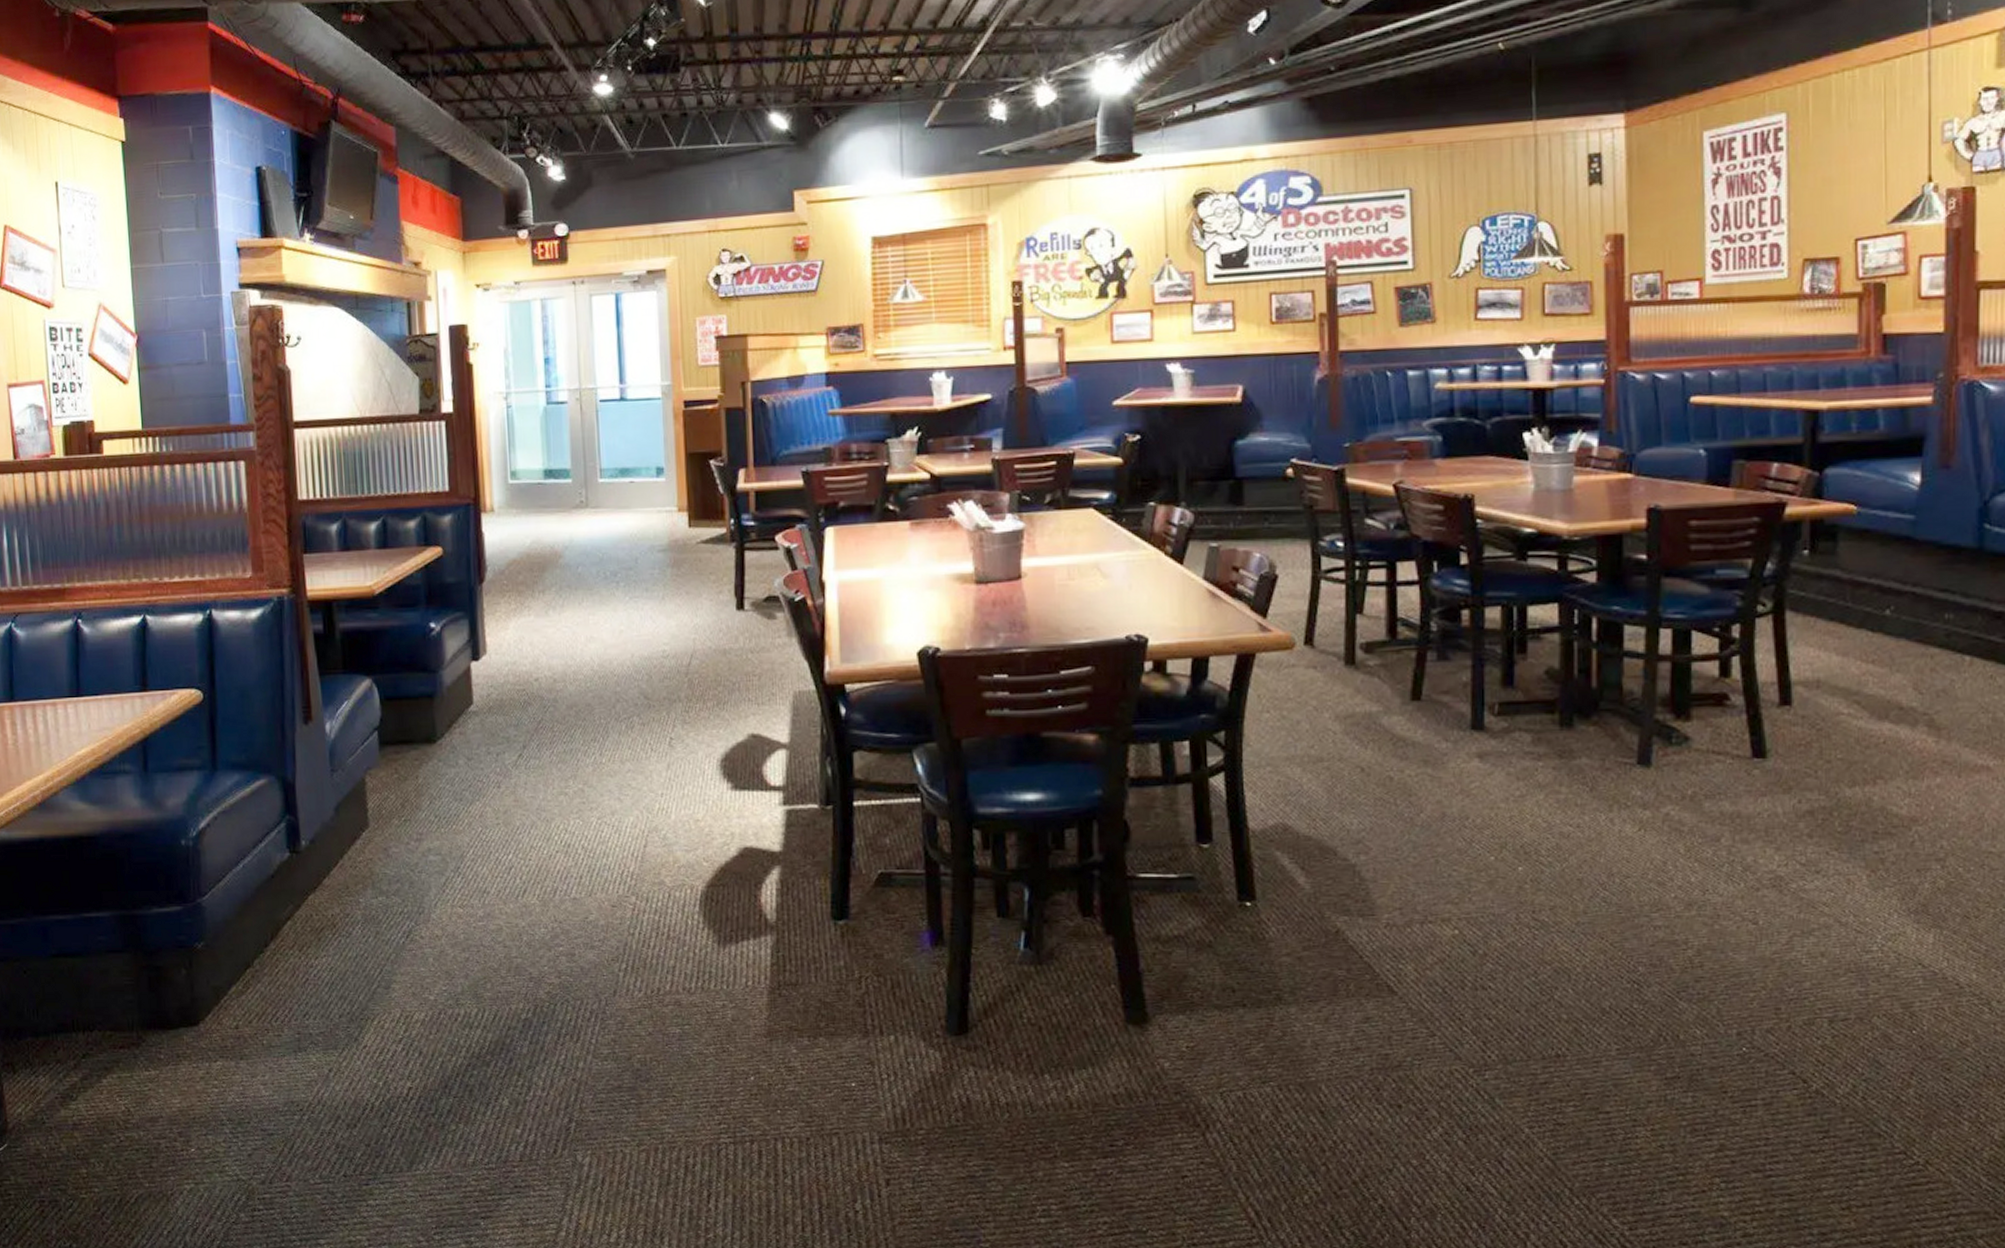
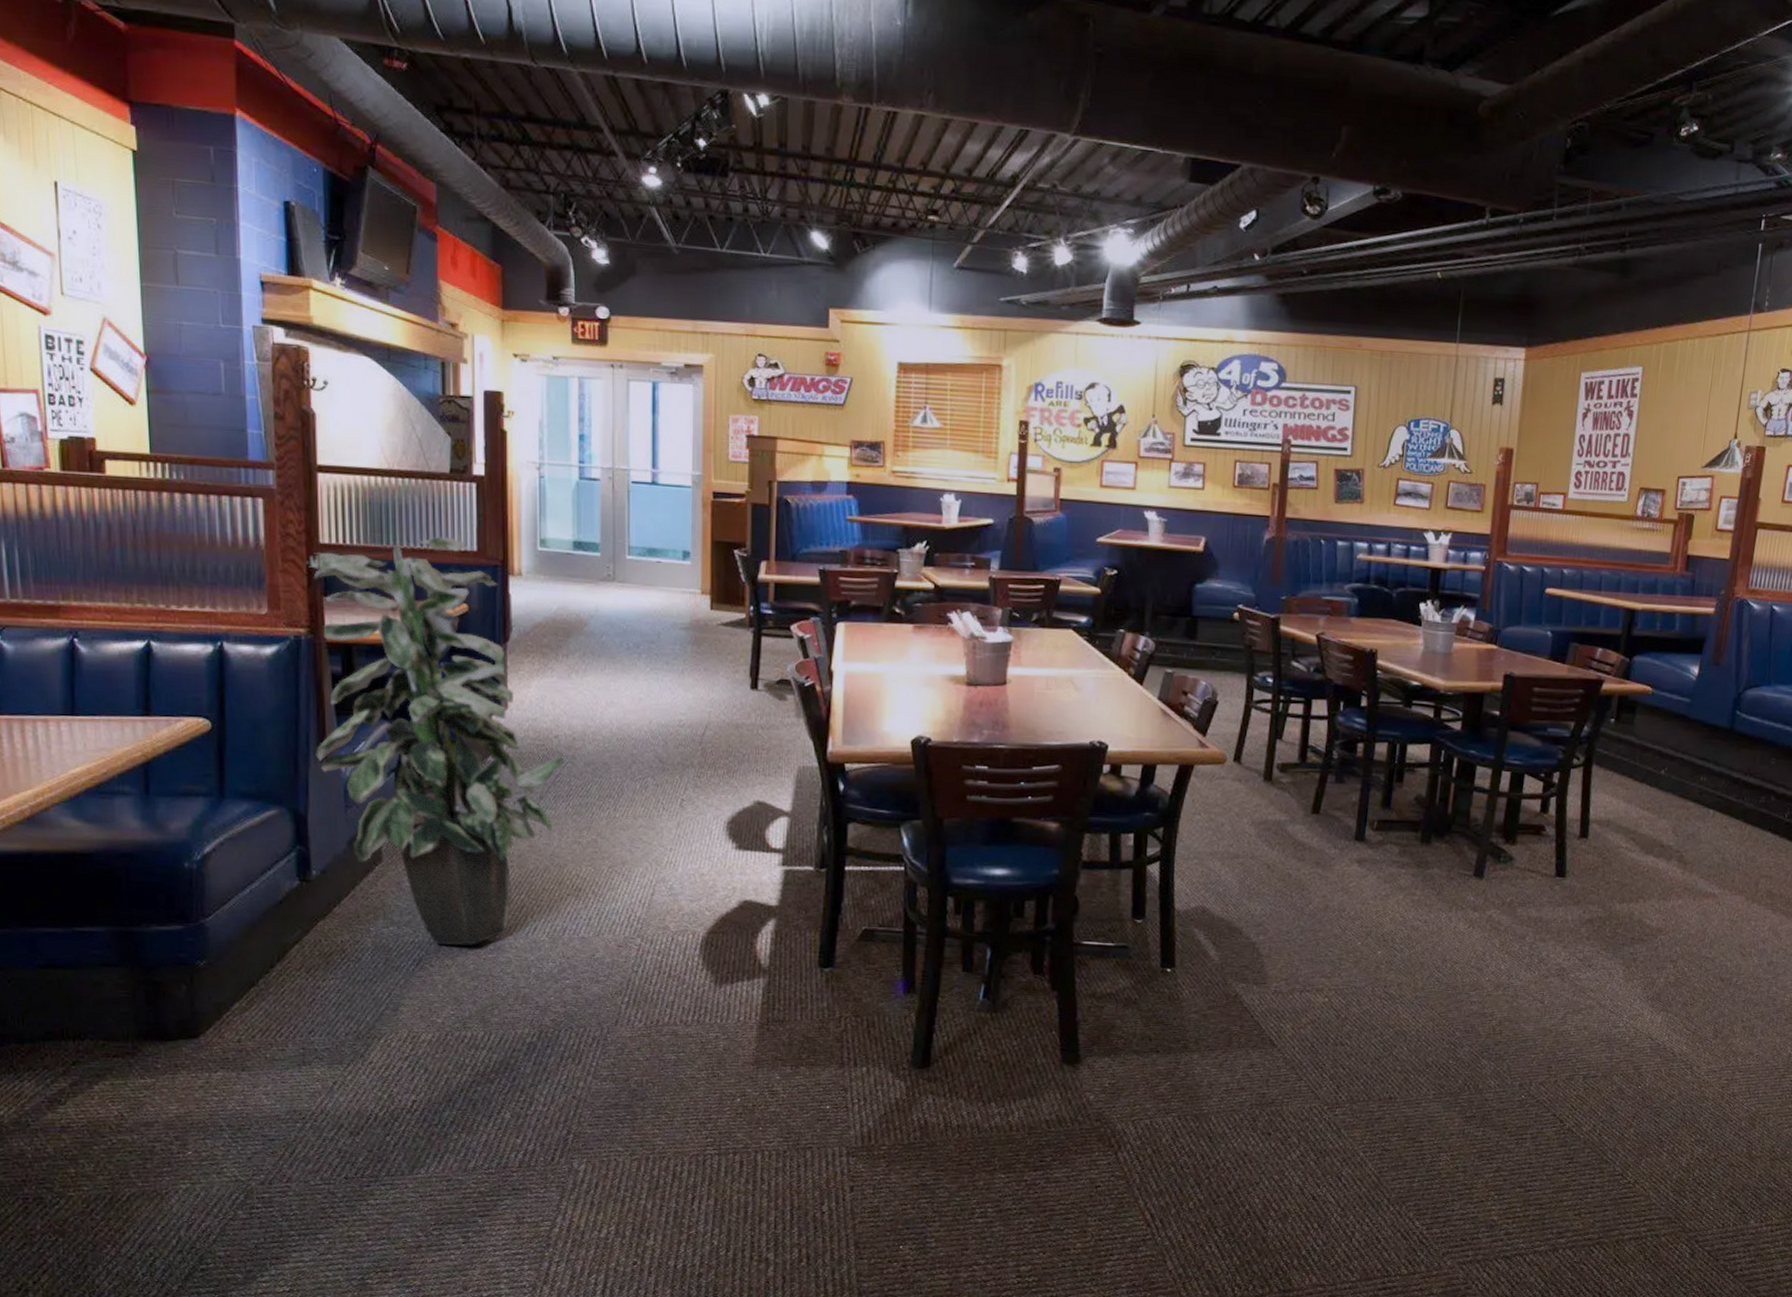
indoor plant: none [287,479,545,915] -> present [307,536,564,946]

